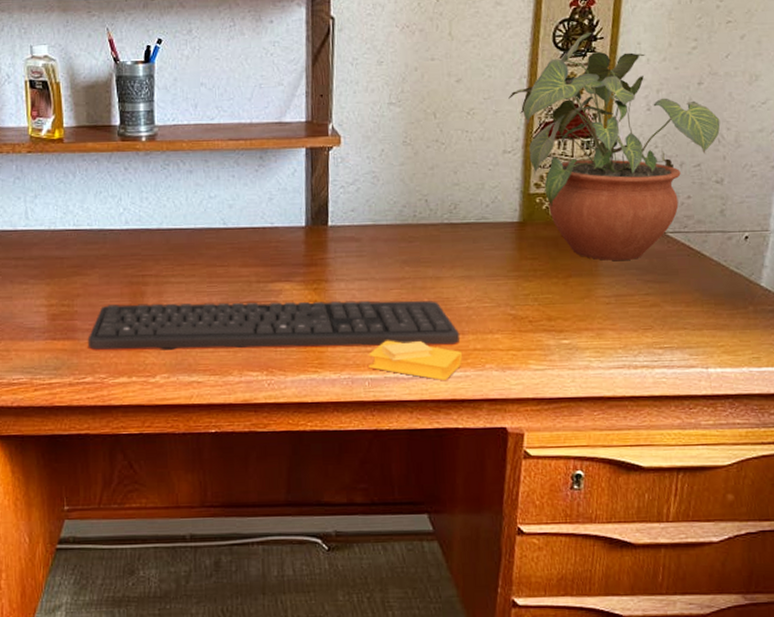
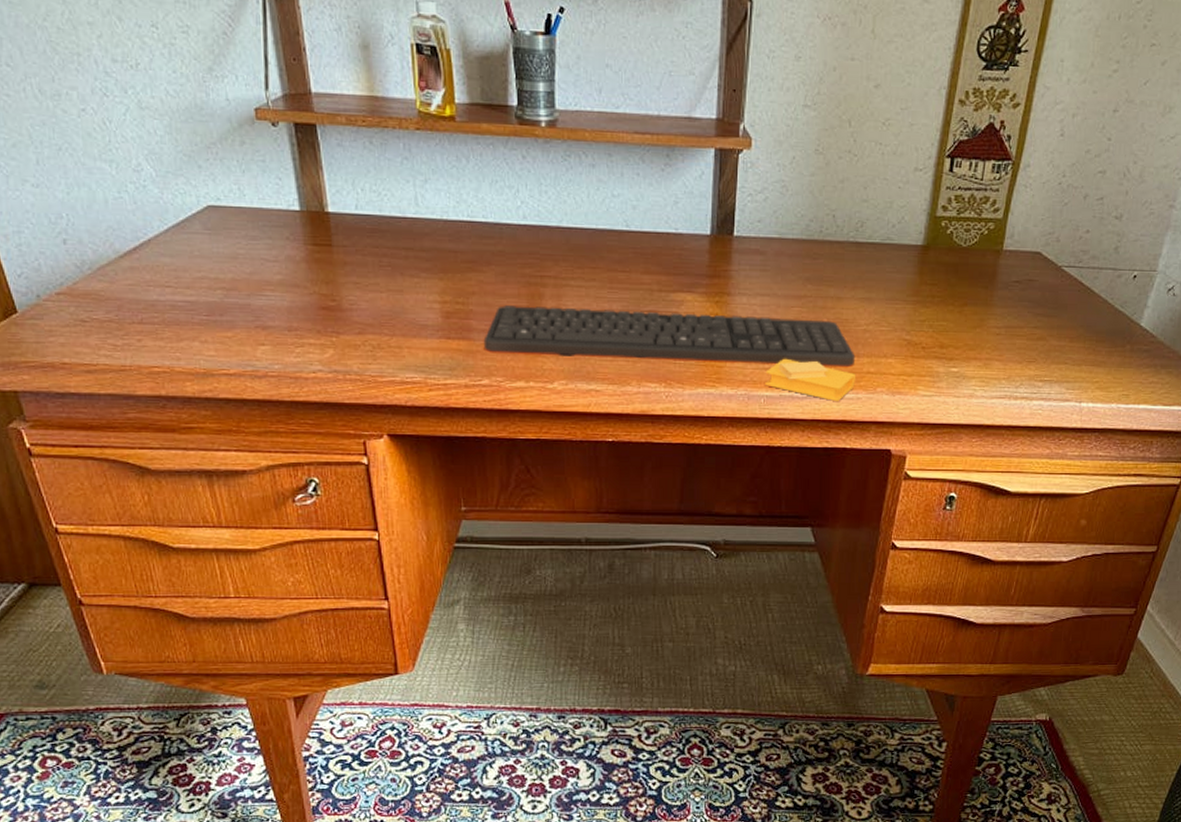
potted plant: present [508,33,721,261] -> none [926,44,1129,292]

